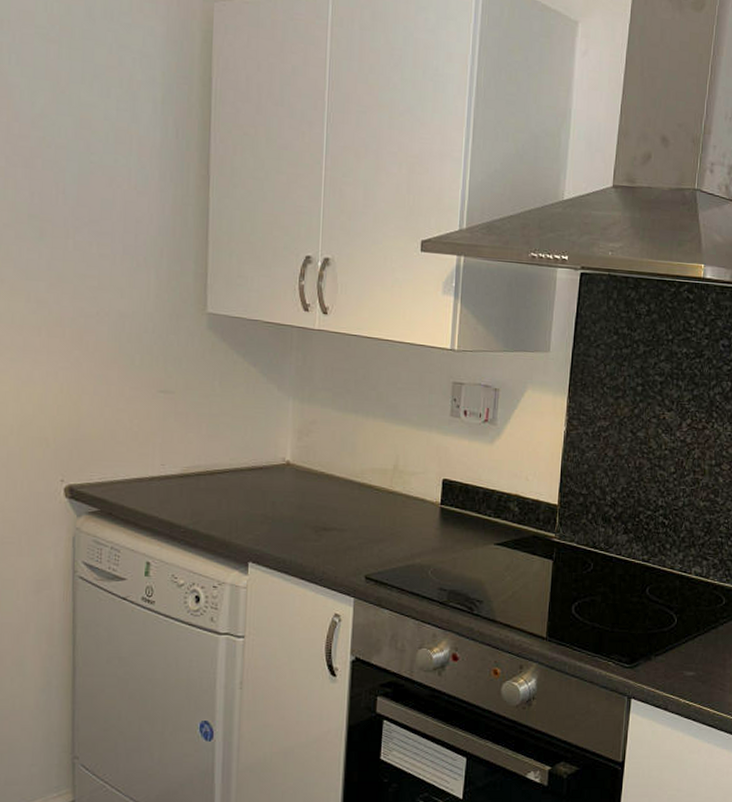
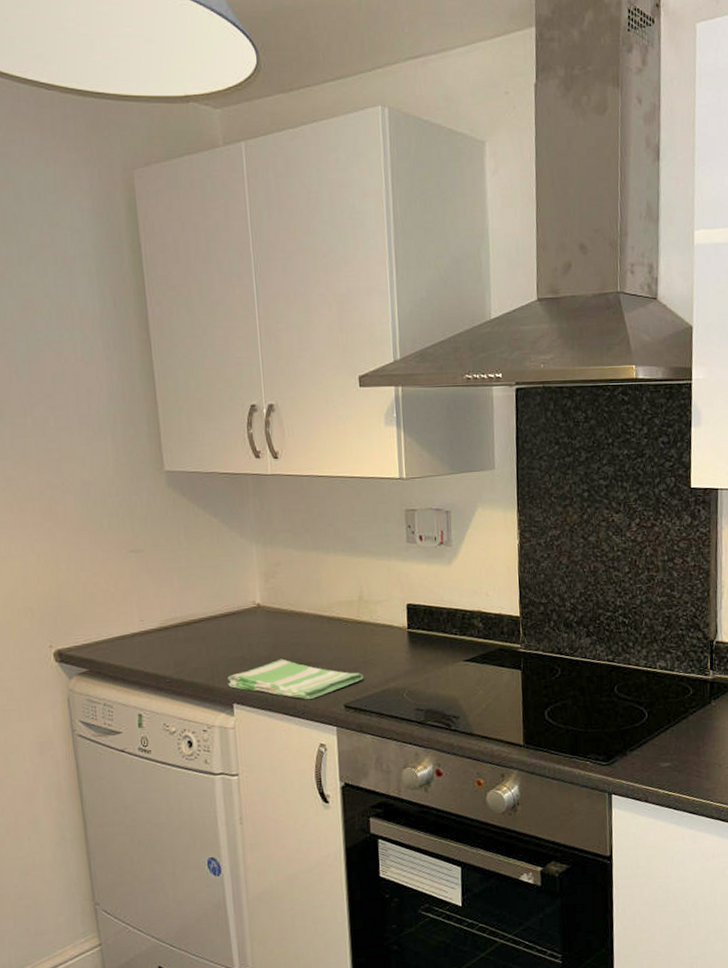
dish towel: none [246,521,388,566] -> present [227,658,363,699]

